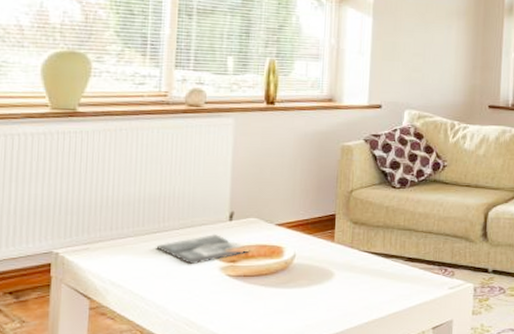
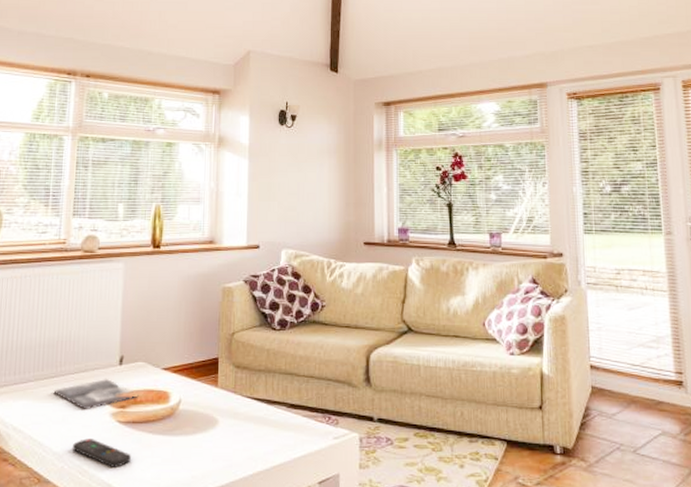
remote control: none [179,292,242,319] -> present [73,439,131,467]

